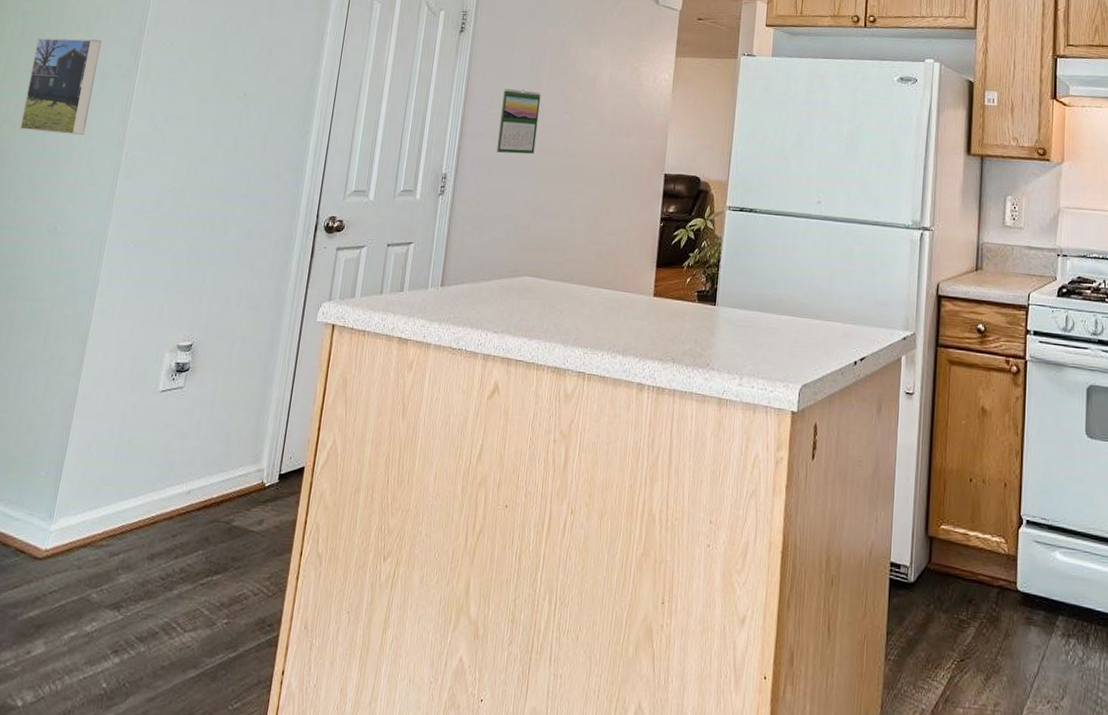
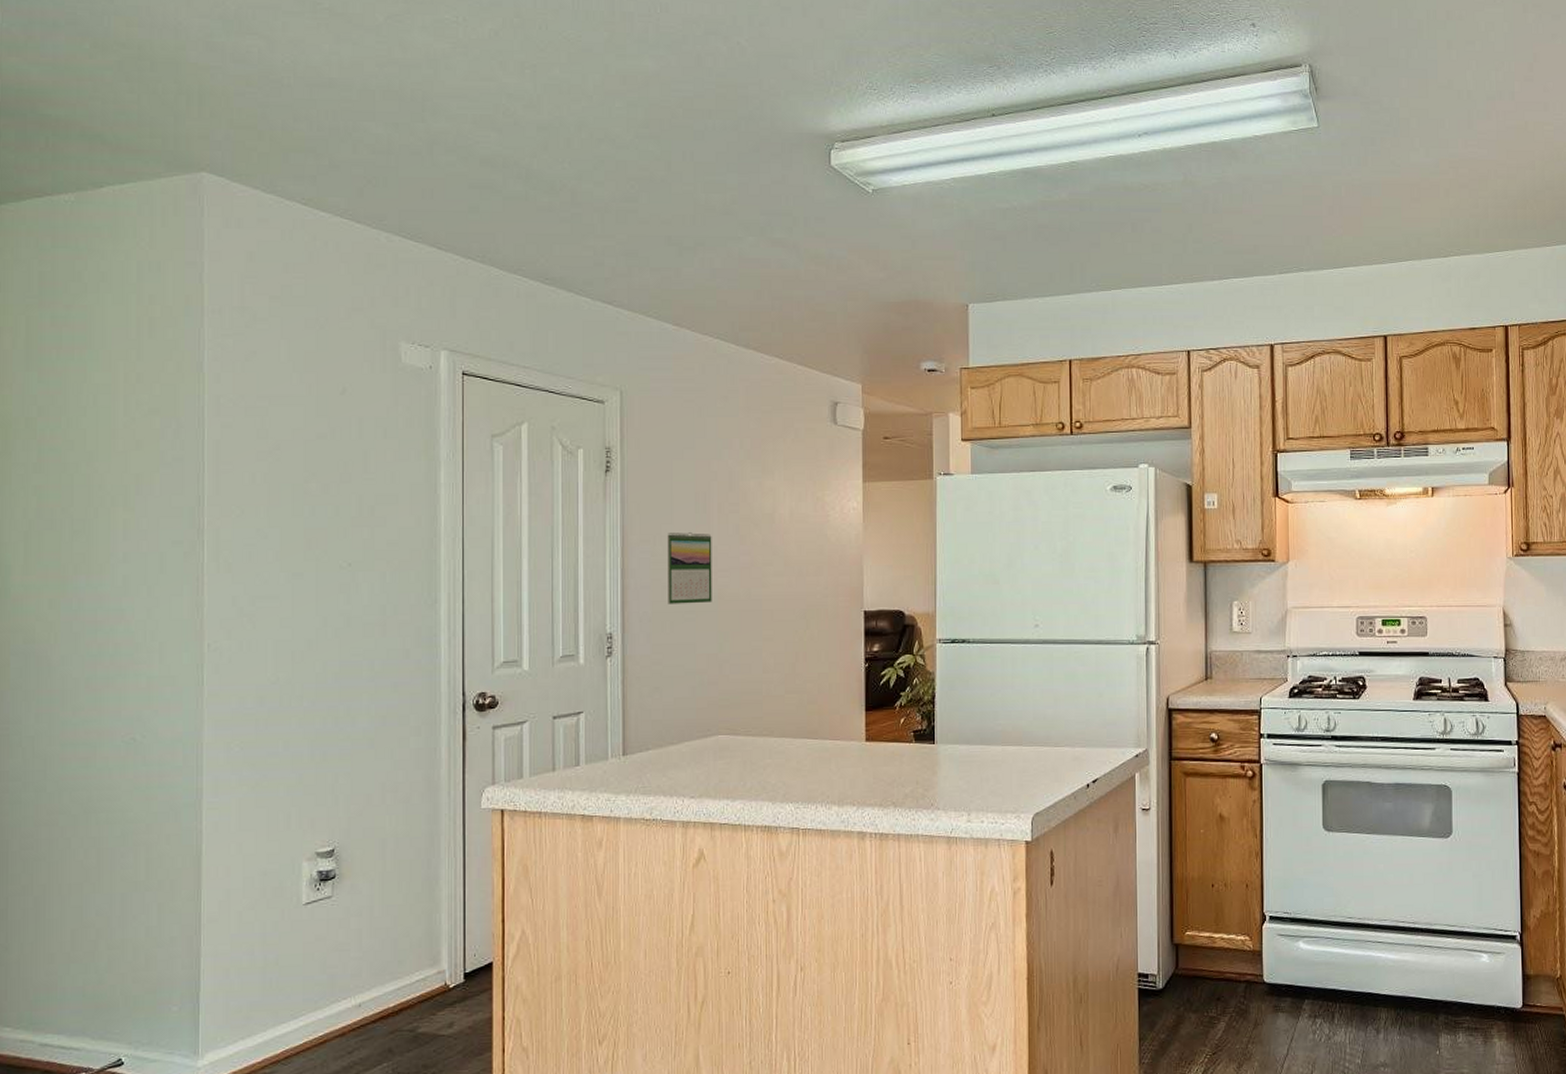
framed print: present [19,37,102,136] -> none [60,514,149,630]

